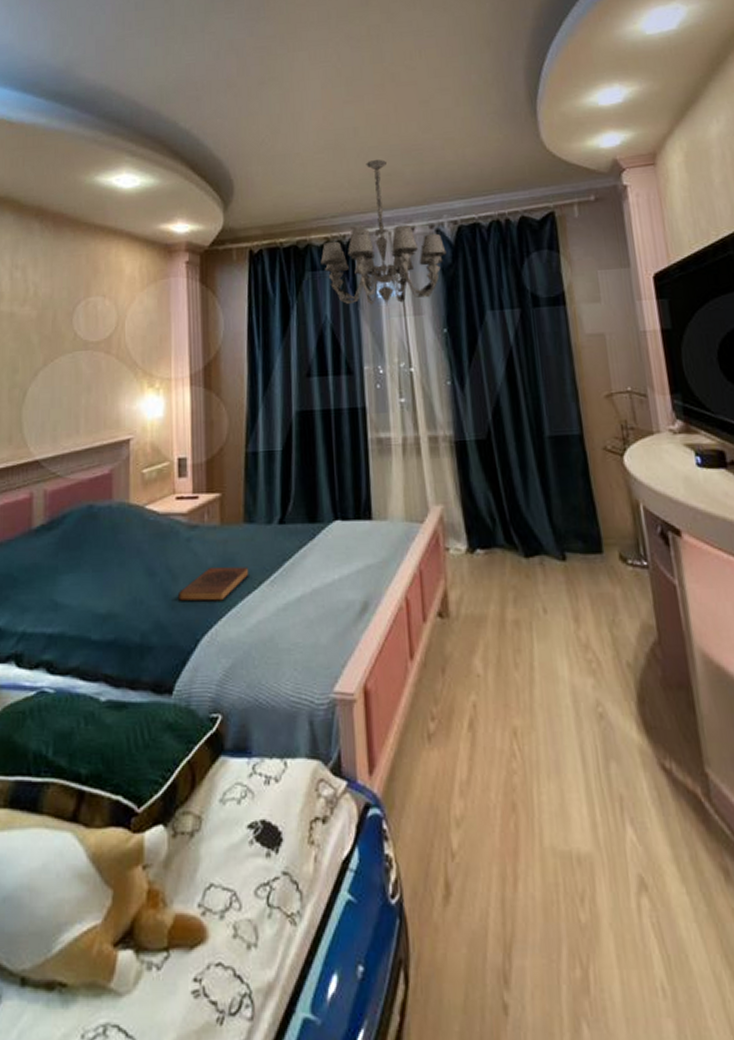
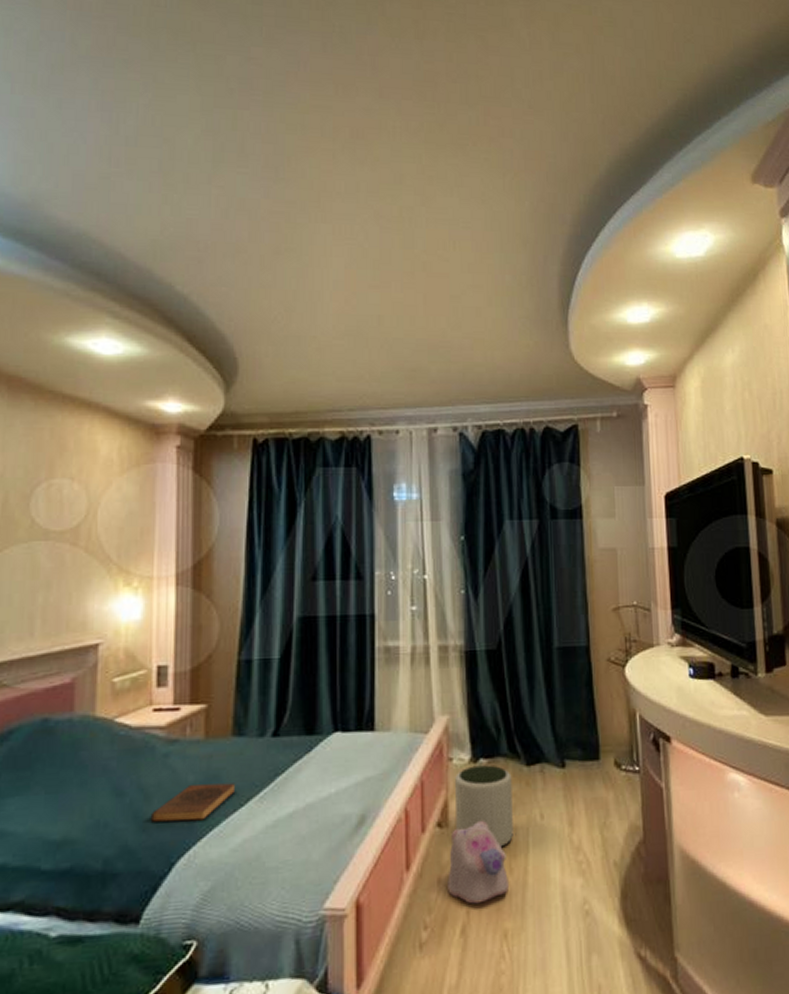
chandelier: present [320,159,447,305] -> none [334,353,469,508]
plush toy: none [452,613,515,698] -> present [448,821,509,904]
plant pot: none [453,555,516,641] -> present [455,765,513,847]

